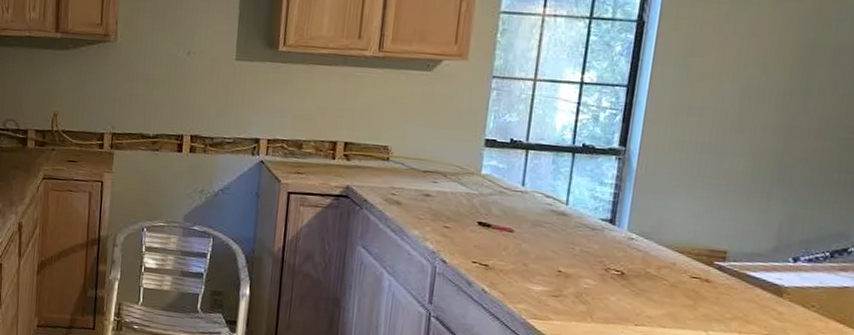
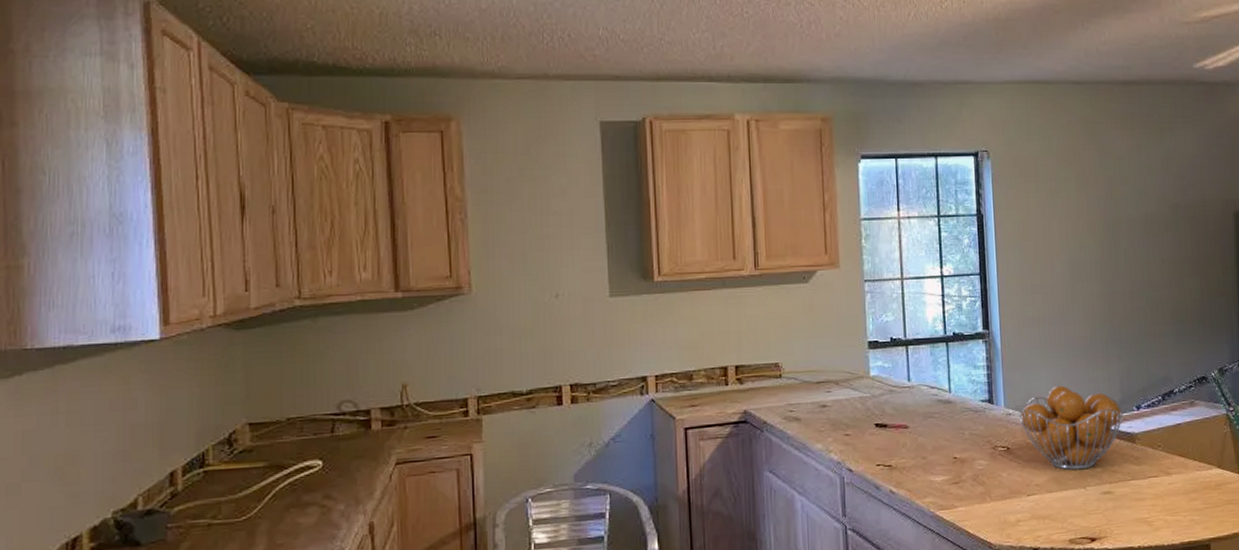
fruit basket: none [642,218,774,312] -> present [1019,385,1123,470]

